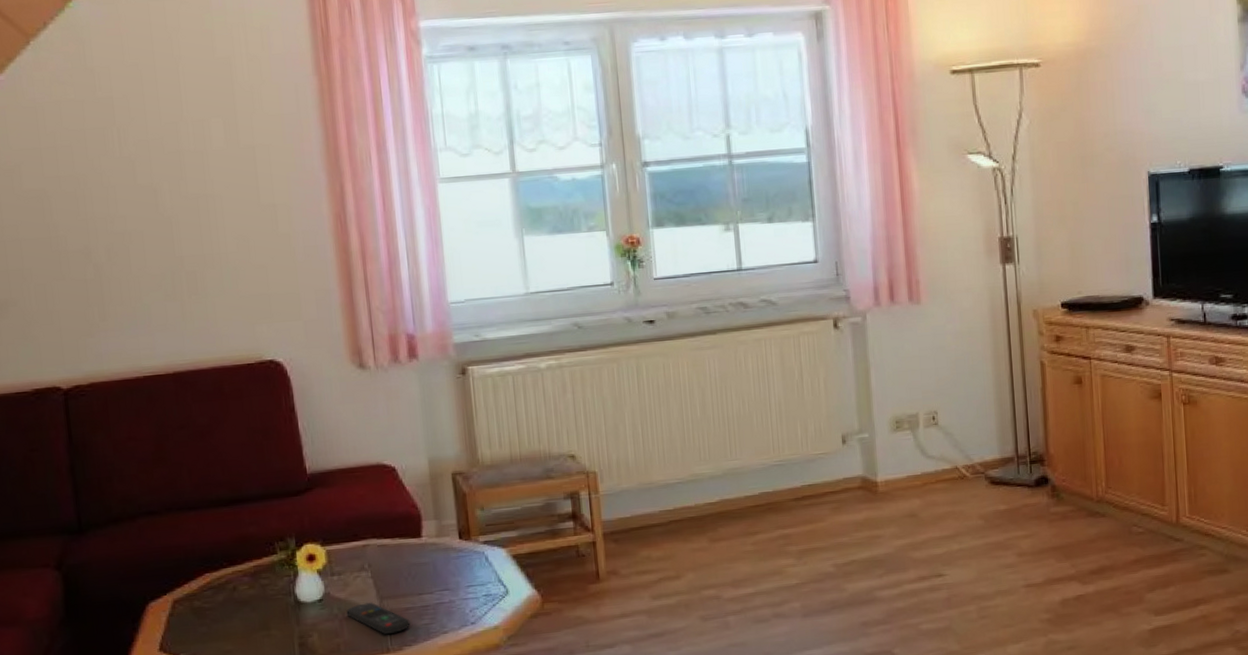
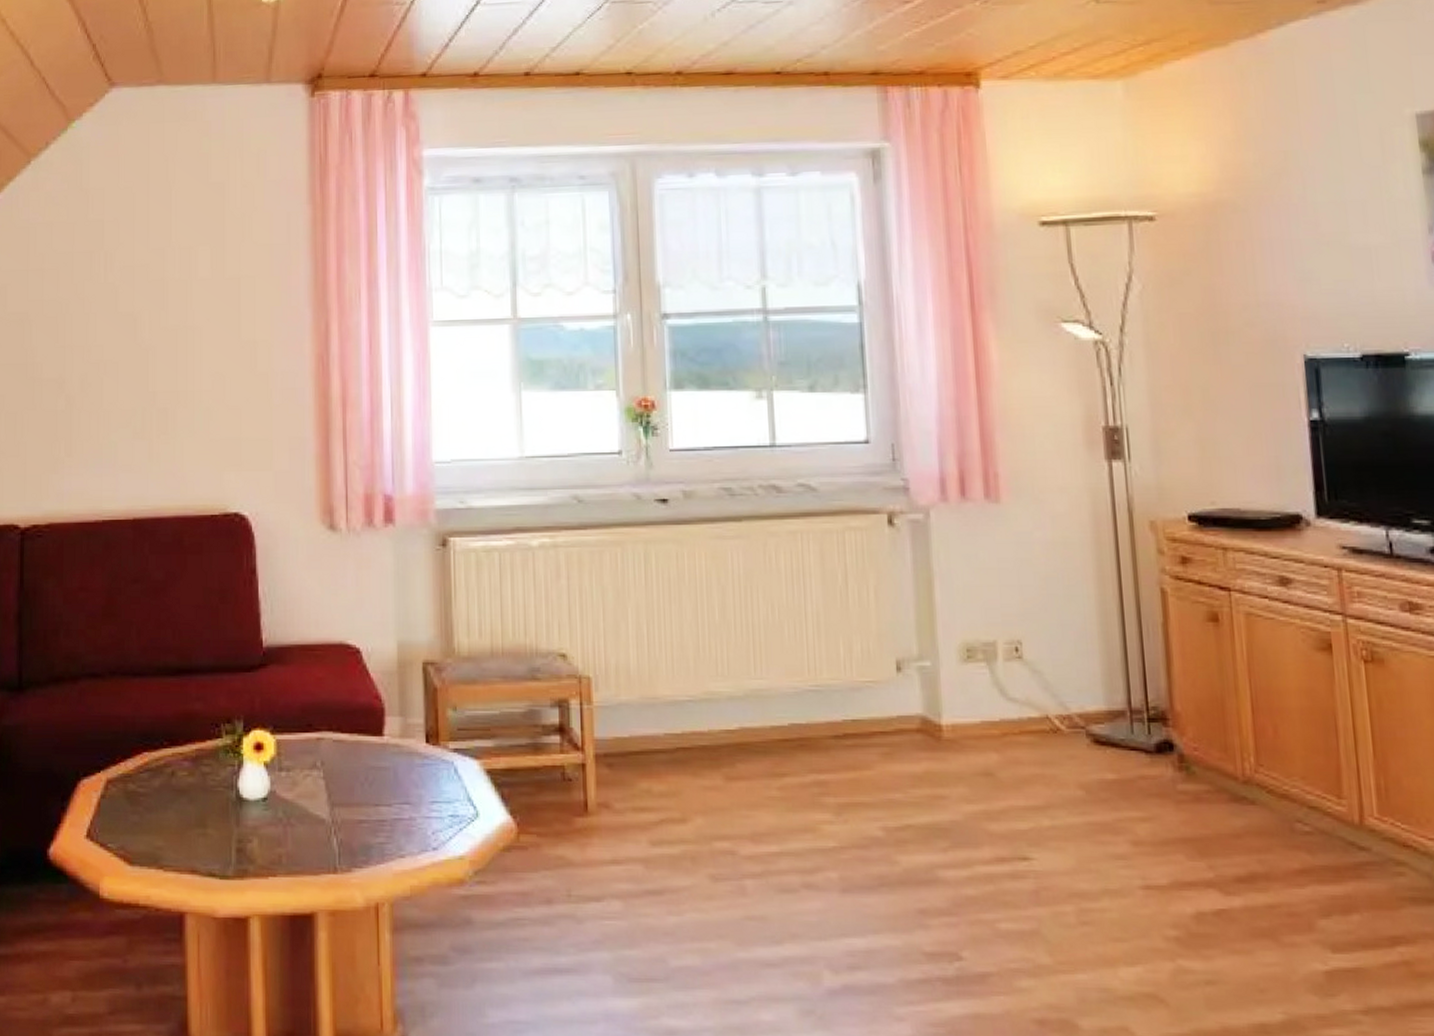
remote control: present [346,602,411,635] -> none [292,808,363,851]

